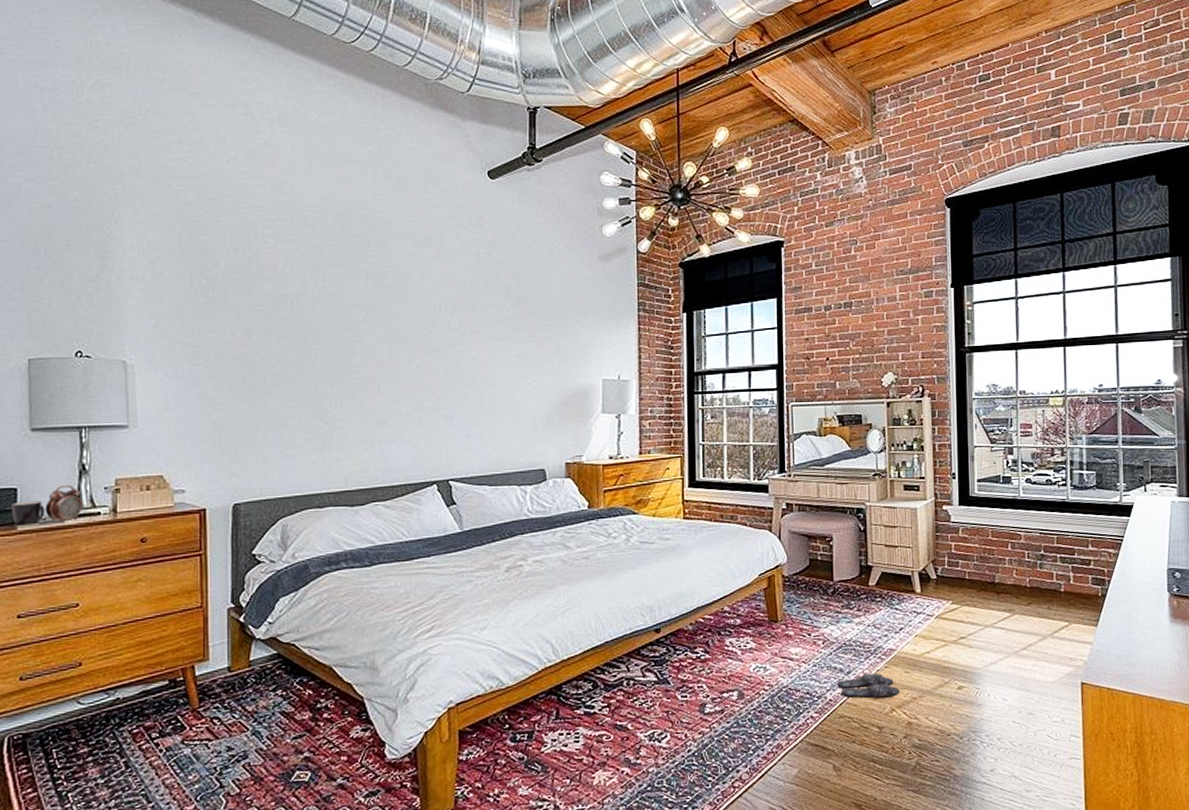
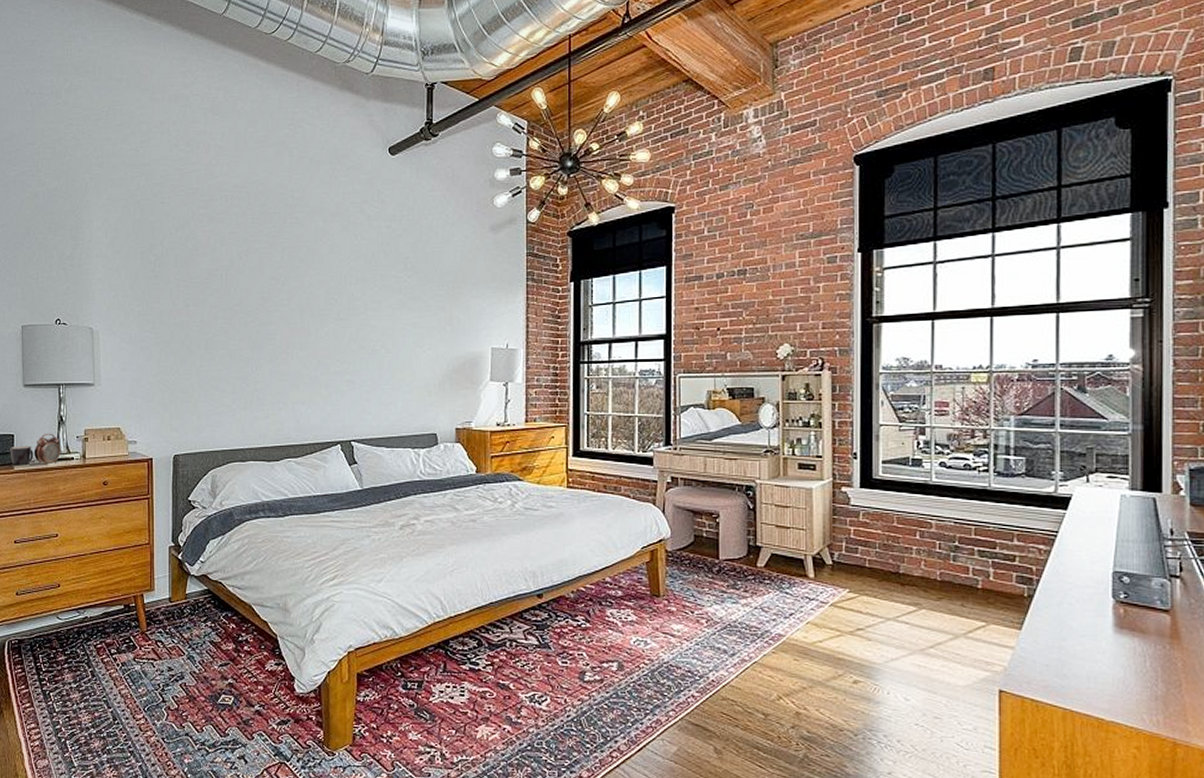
slippers: present [837,672,900,698] -> none [721,657,788,684]

